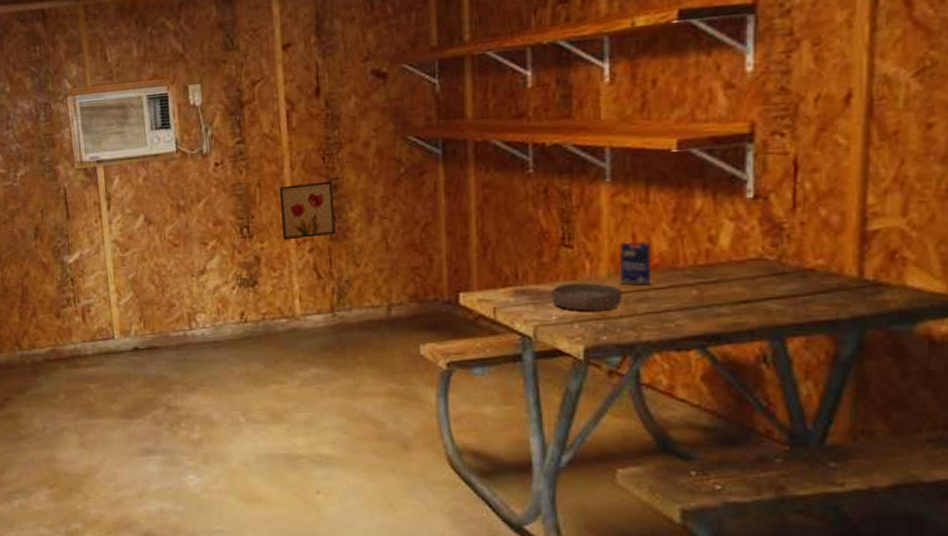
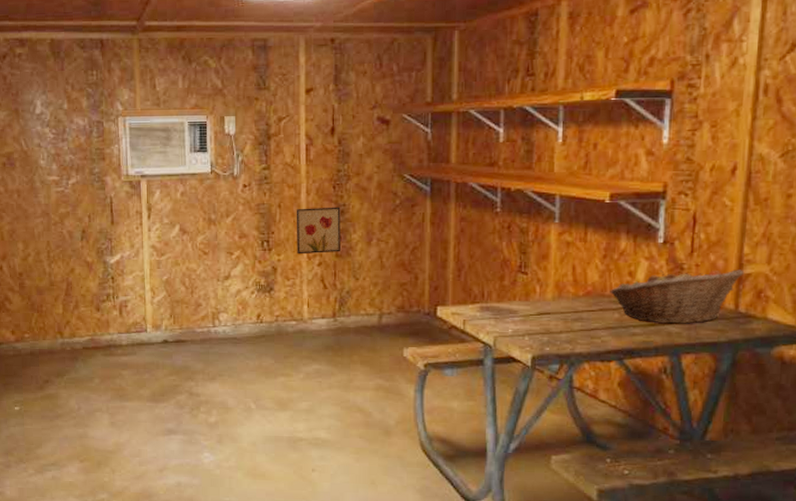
bowl: present [552,283,623,311] -> none [509,303,563,327]
small box: present [619,241,652,286] -> none [561,272,587,308]
fruit basket: none [684,225,870,300] -> present [610,269,745,324]

